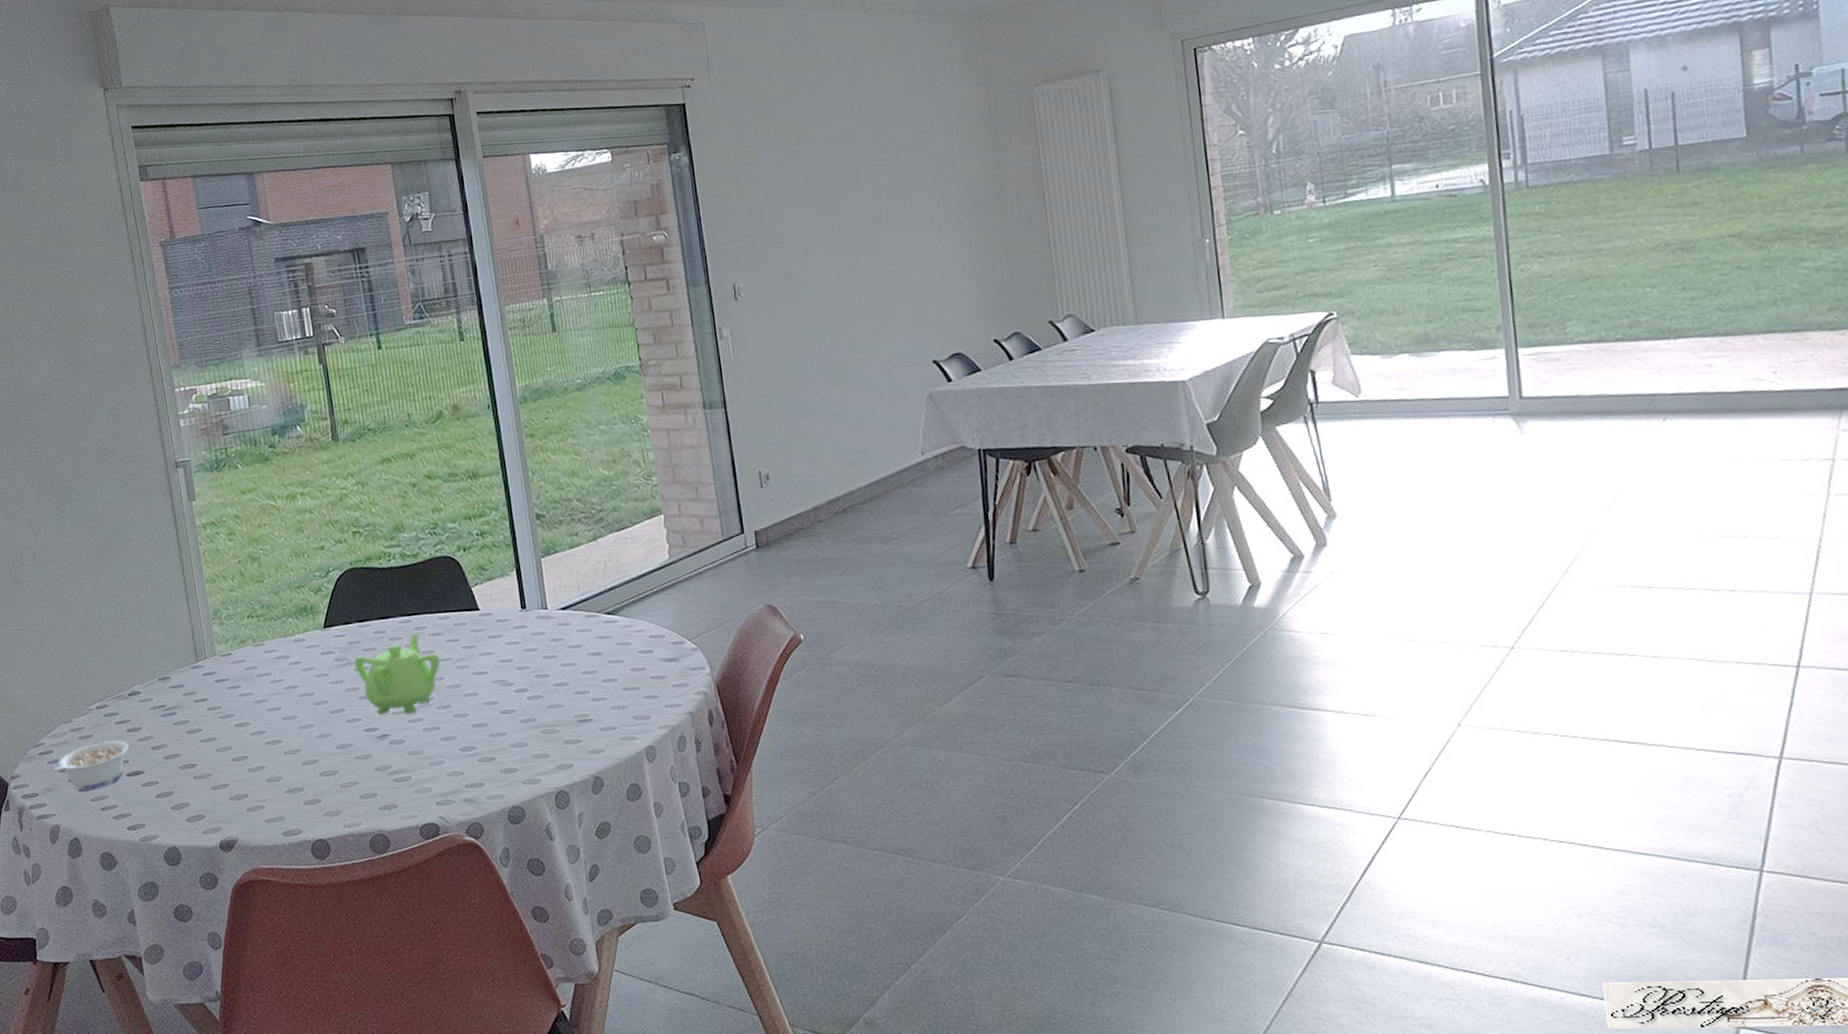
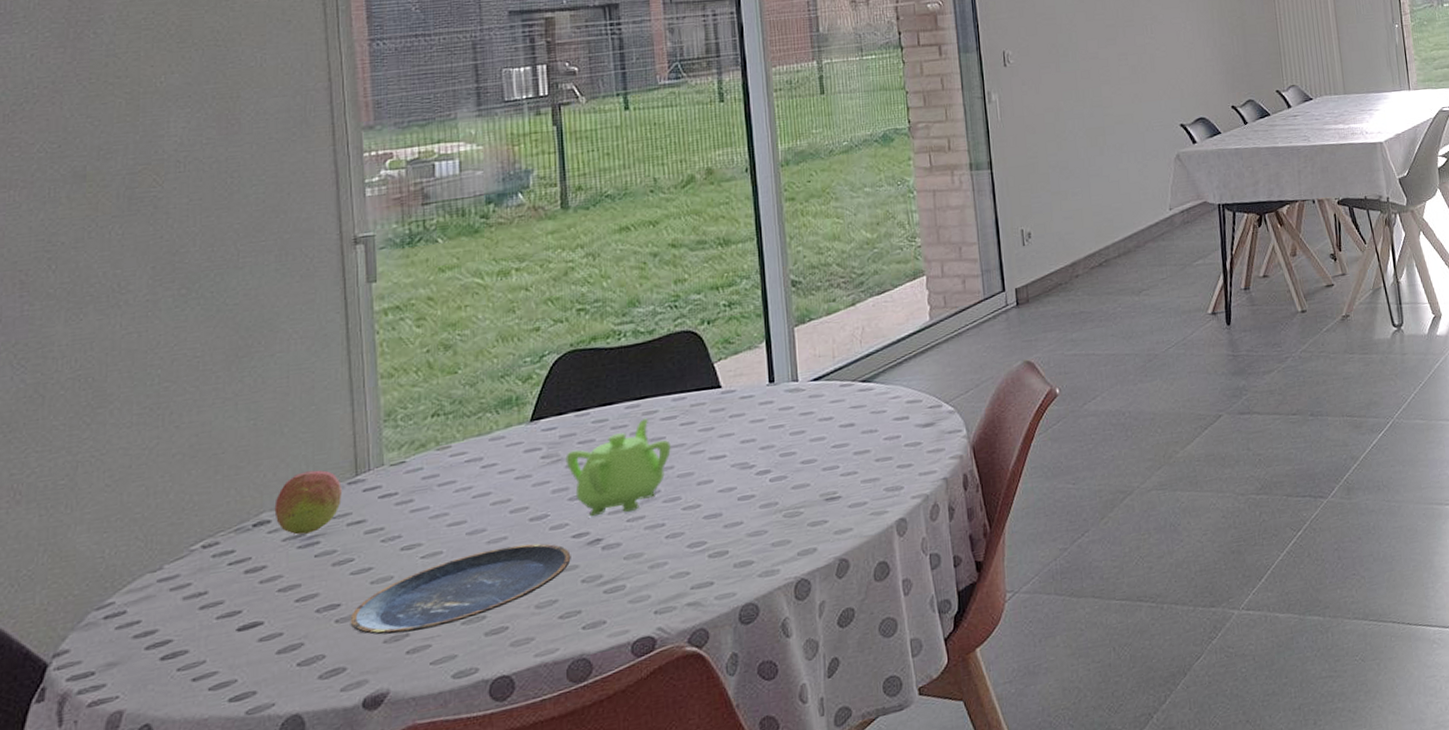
legume: present [49,740,129,790] -> none [118,586,244,658]
fruit: none [142,654,189,706] -> present [274,470,342,535]
plate: none [204,732,366,794] -> present [350,543,571,635]

